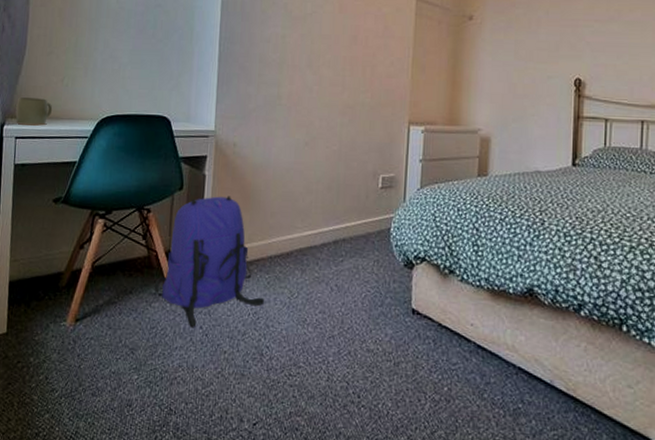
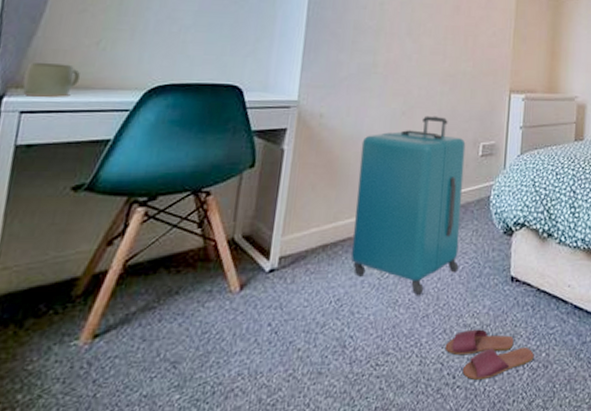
backpack: present [154,195,264,327] -> none [209,171,349,325]
suitcase: none [265,146,366,317] -> present [351,115,466,295]
slippers: none [351,354,436,403] -> present [446,329,534,380]

